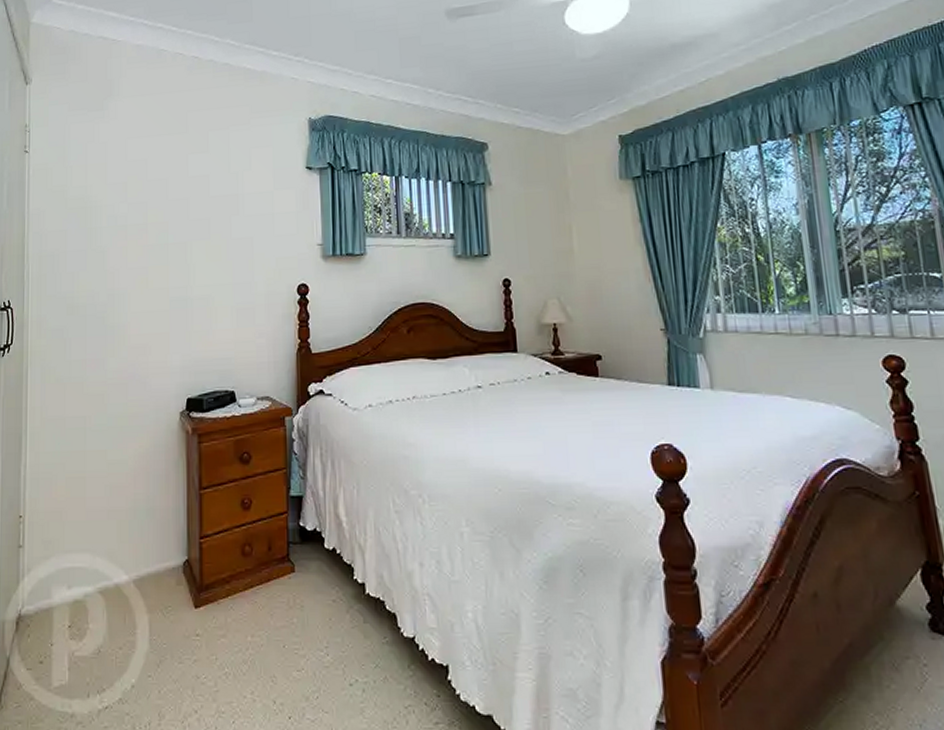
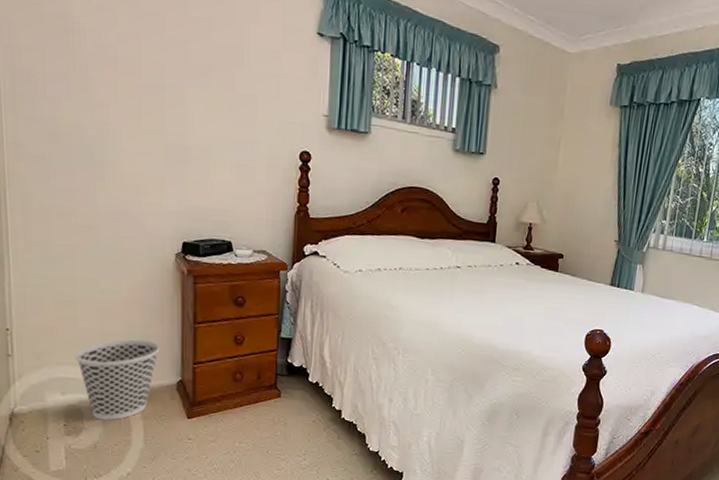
wastebasket: none [82,515,165,617] -> present [75,339,159,420]

